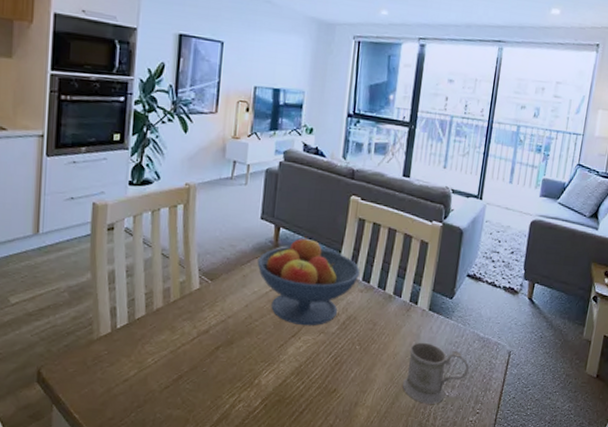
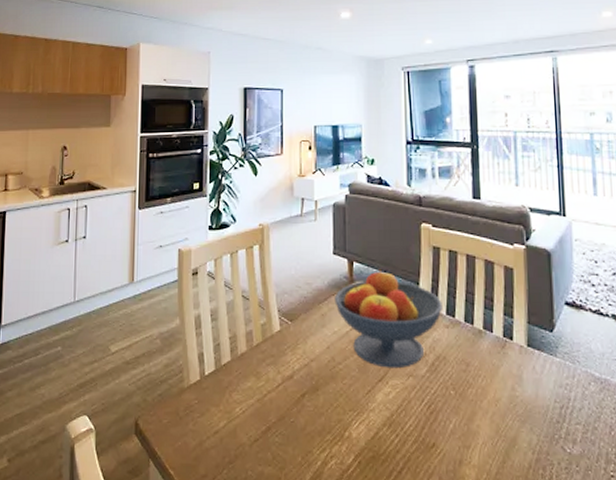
mug: present [403,342,469,404] -> none [512,385,590,464]

